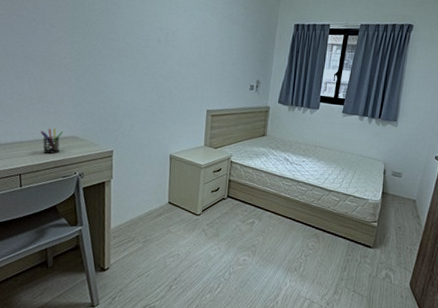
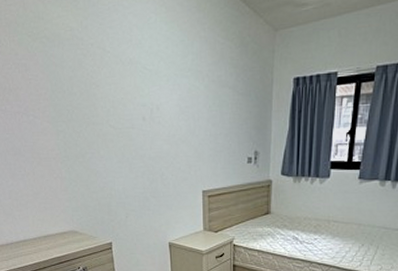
pen holder: present [40,128,63,154] -> none [41,224,62,250]

